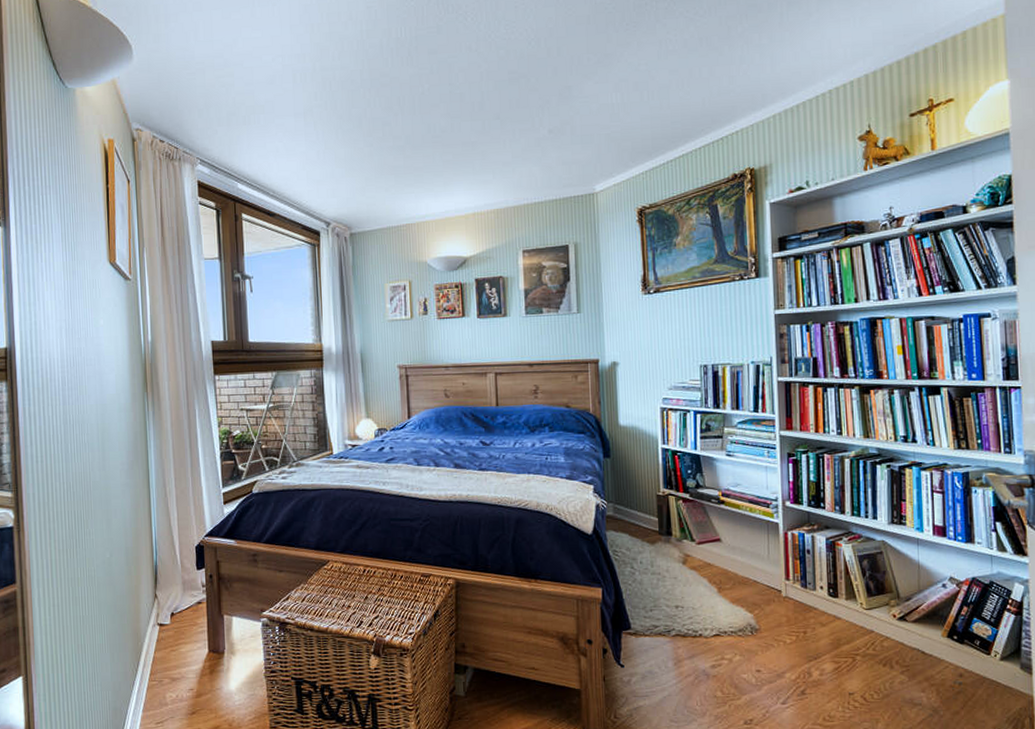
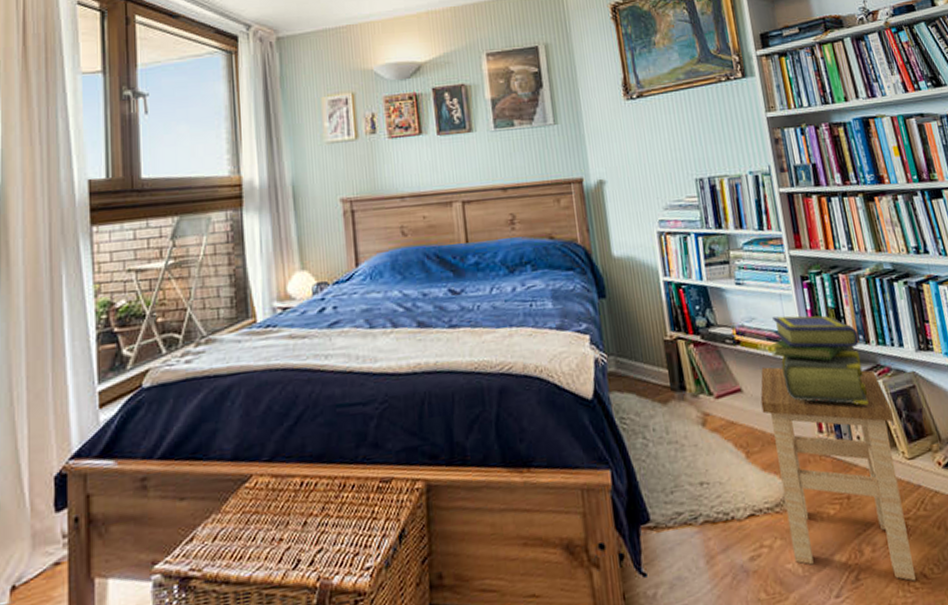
stool: none [736,524,857,702] -> present [760,367,916,582]
stack of books: none [751,484,836,562] -> present [770,315,869,405]

